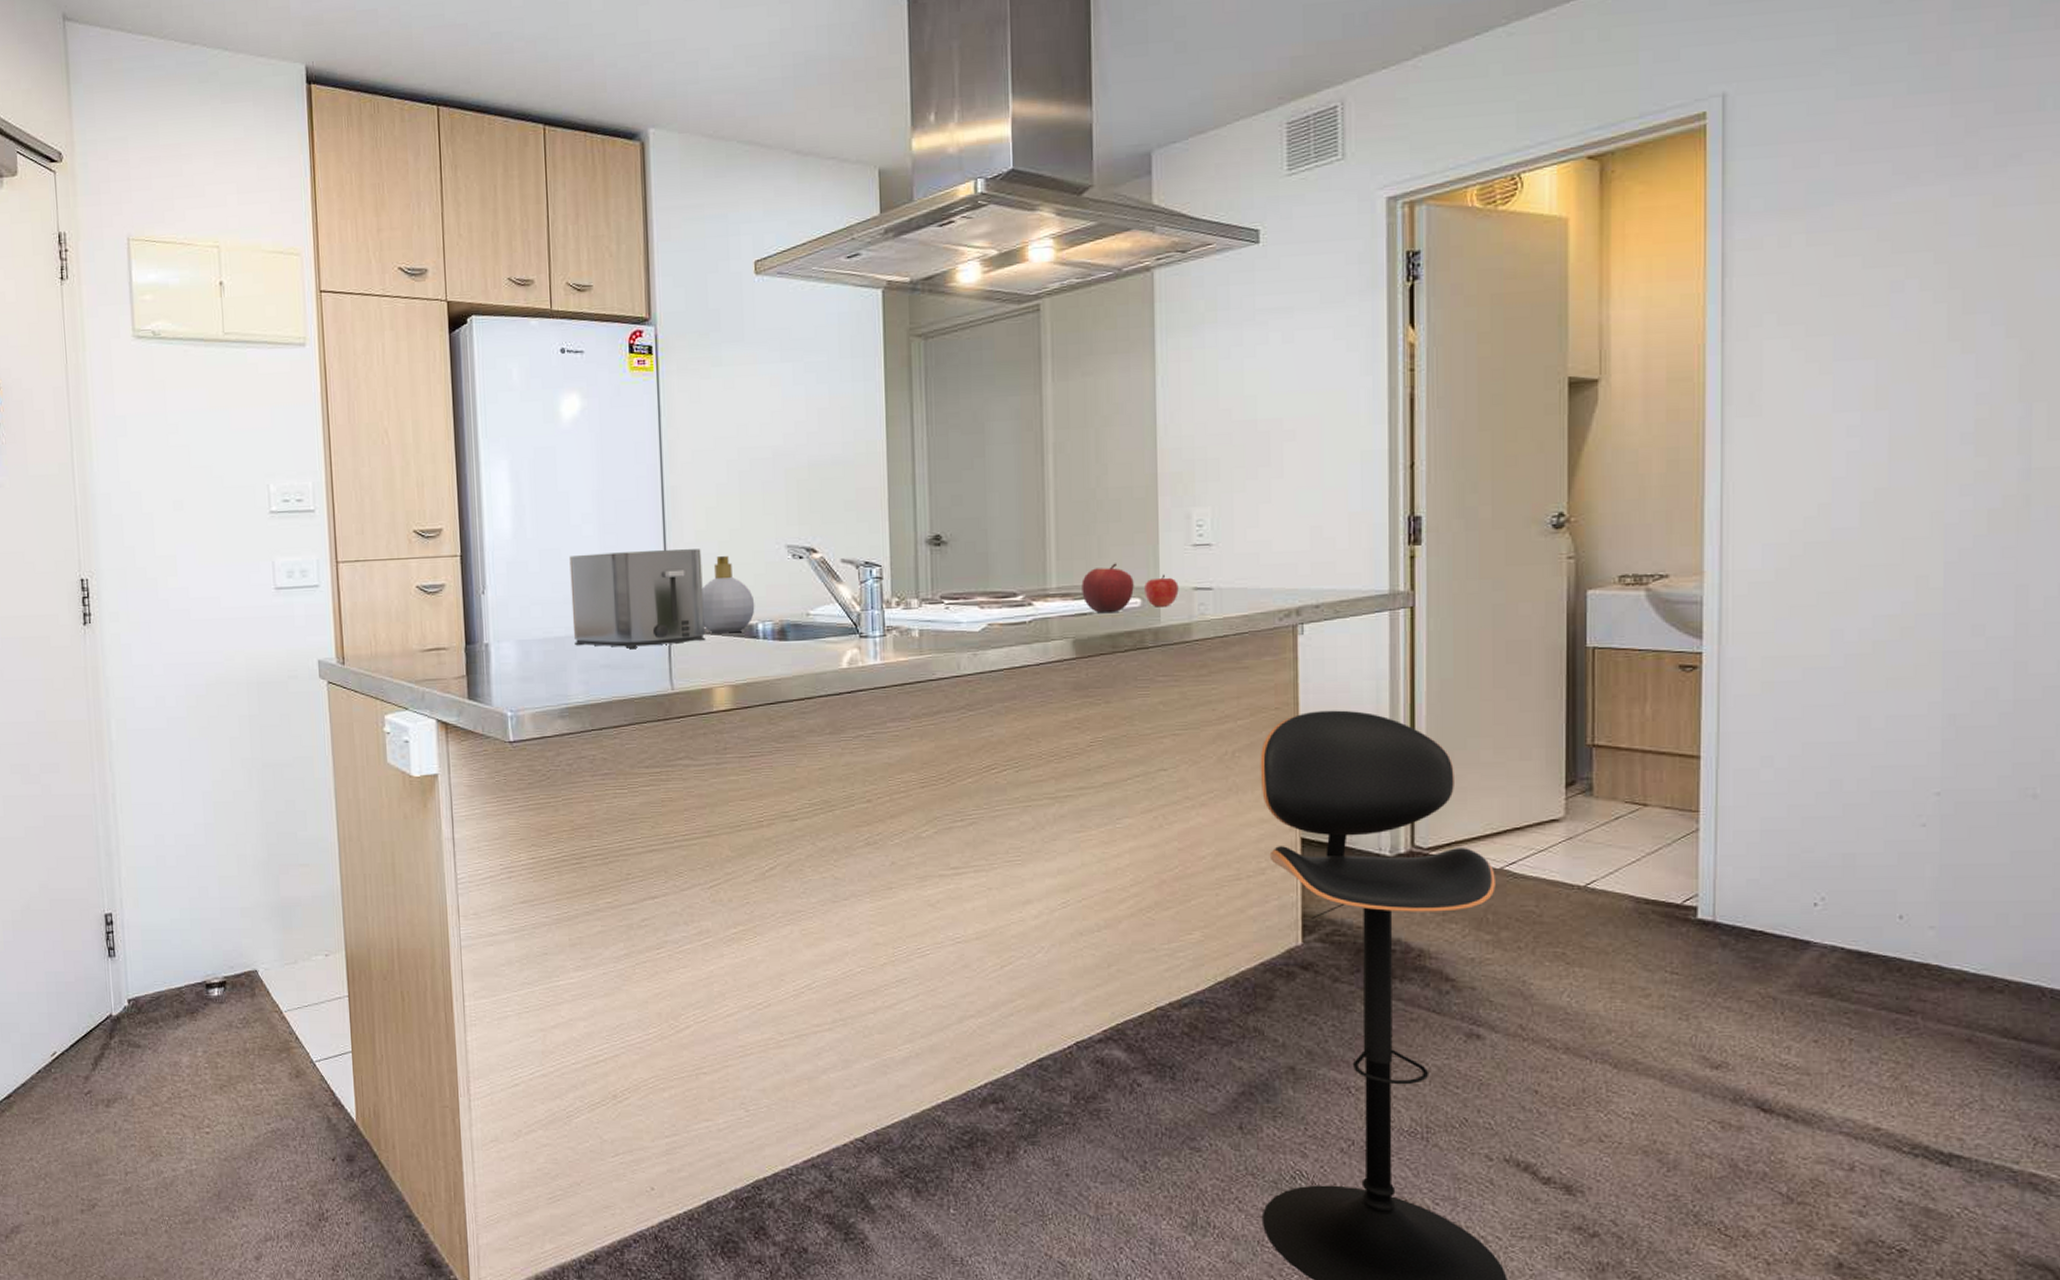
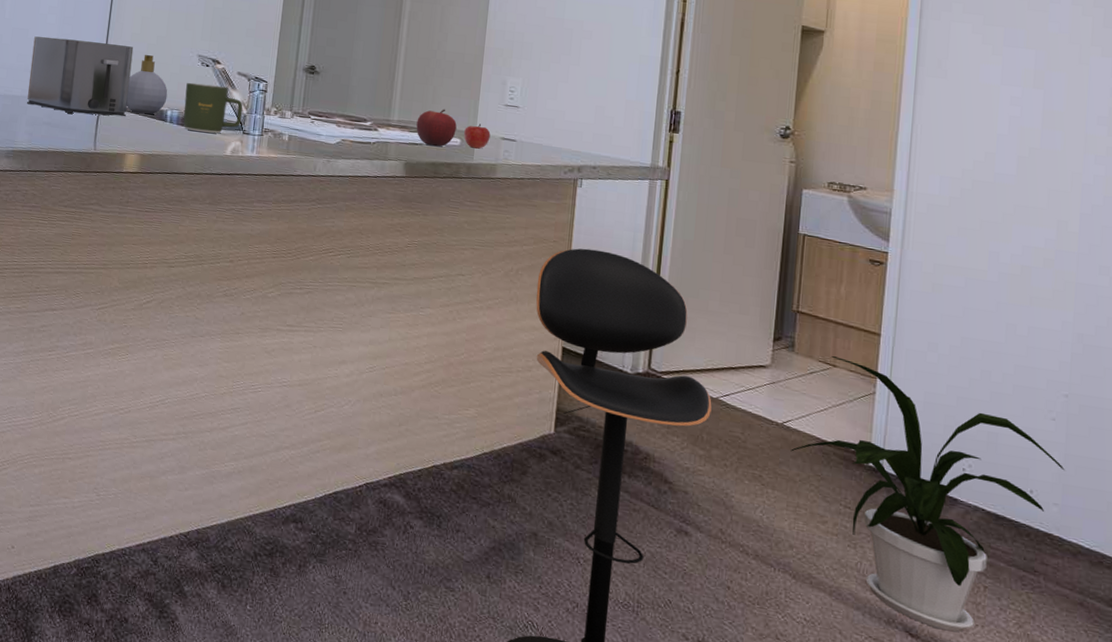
mug: none [777,581,856,645] -> present [183,82,243,134]
house plant: none [1599,793,1941,1098] -> present [791,356,1065,632]

